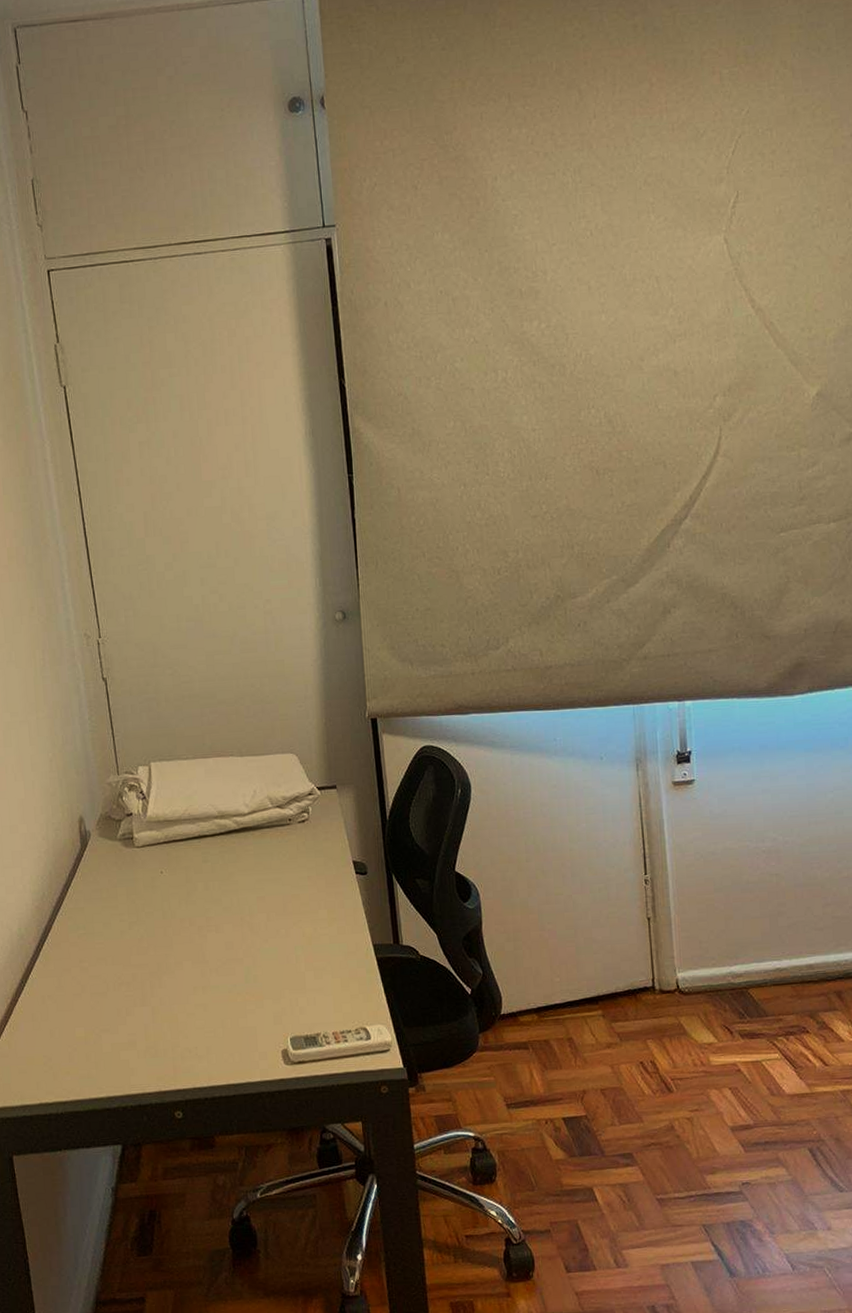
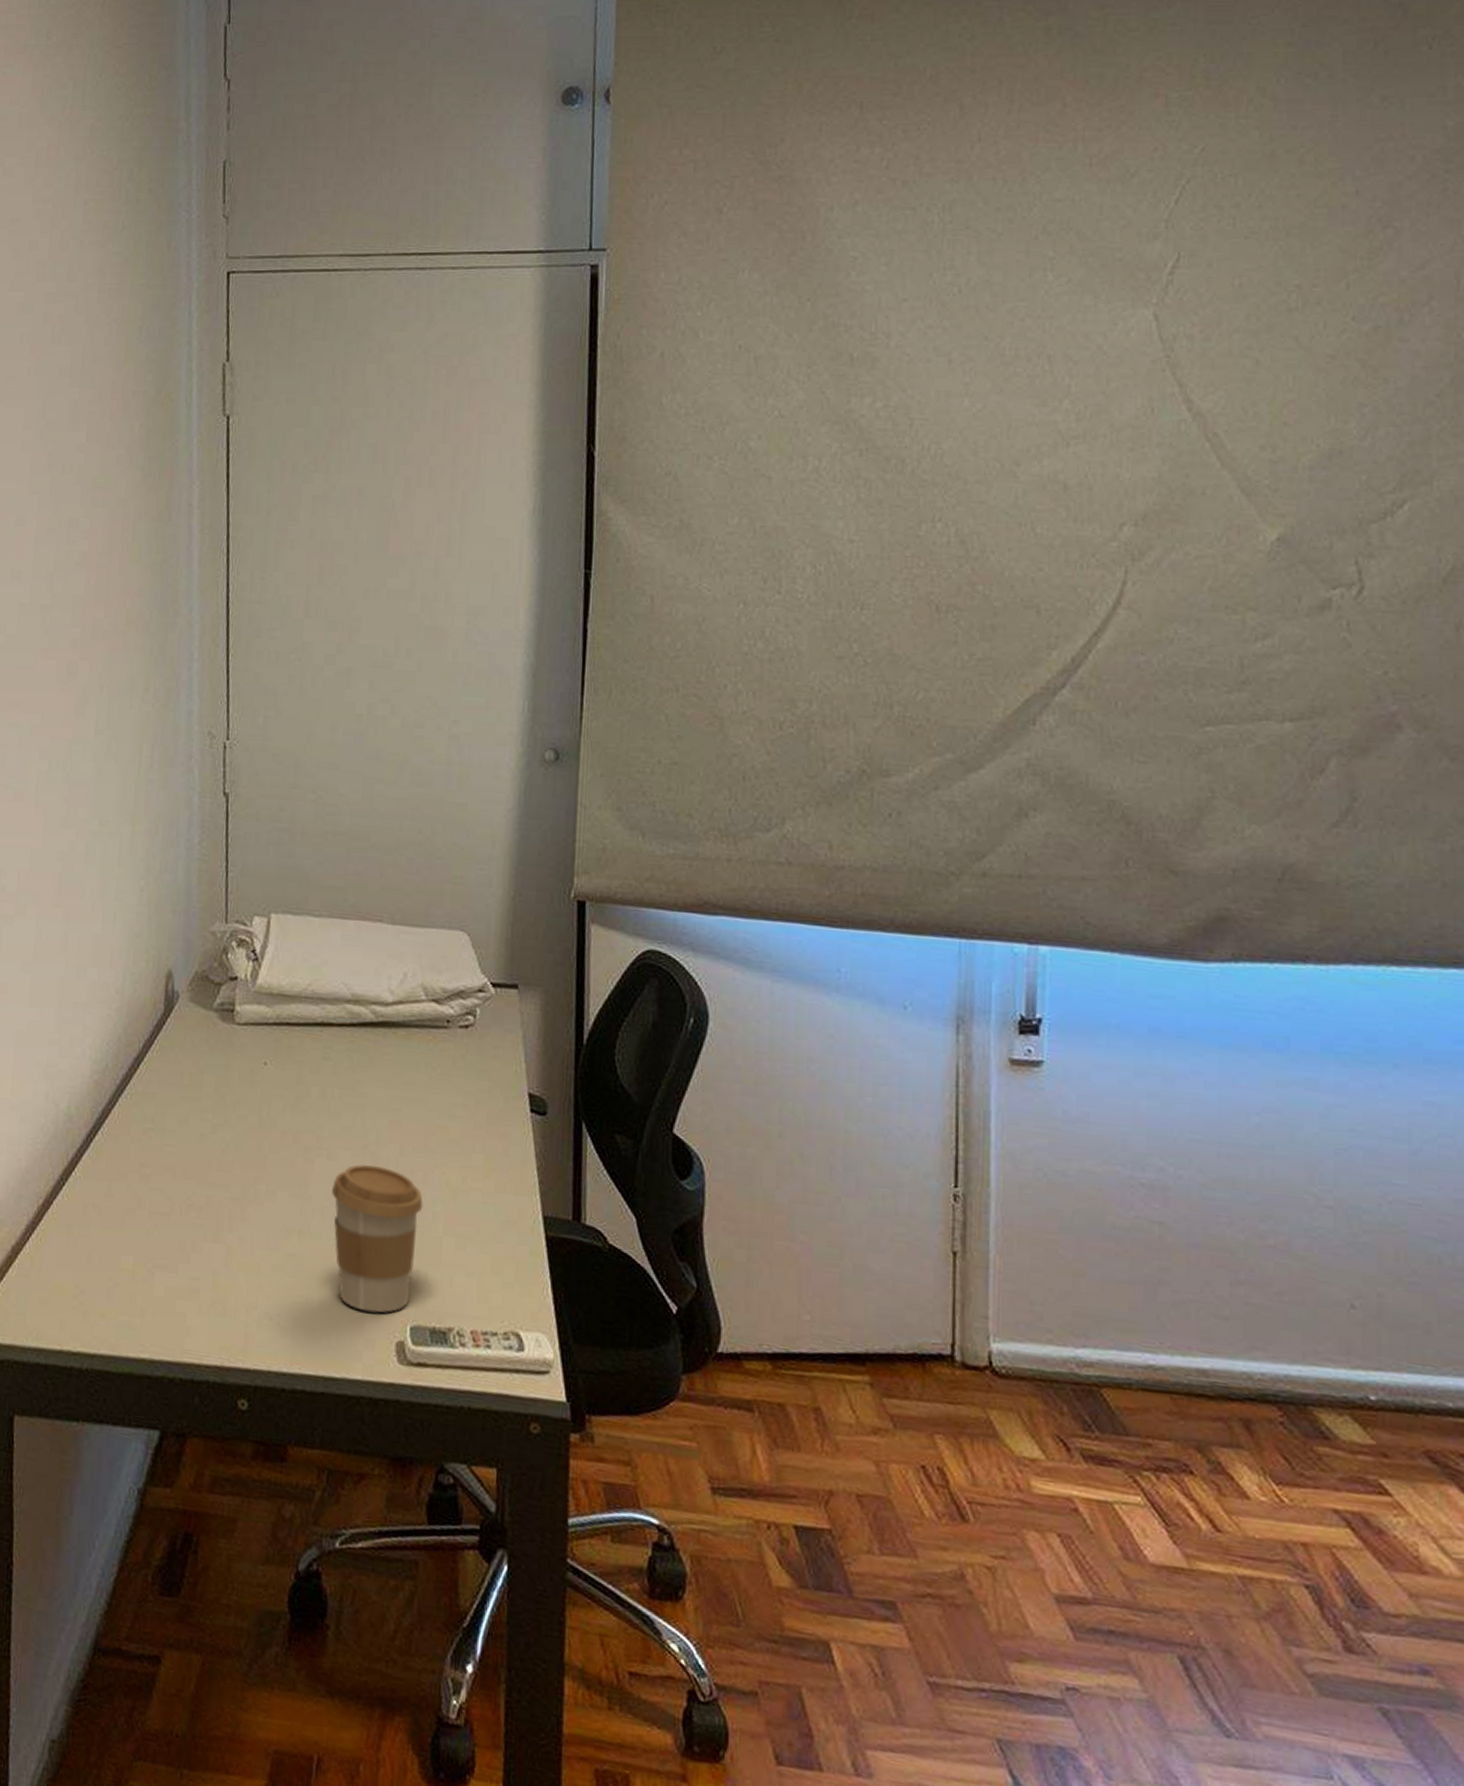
coffee cup: none [222,931,289,1034] -> present [332,1164,423,1313]

